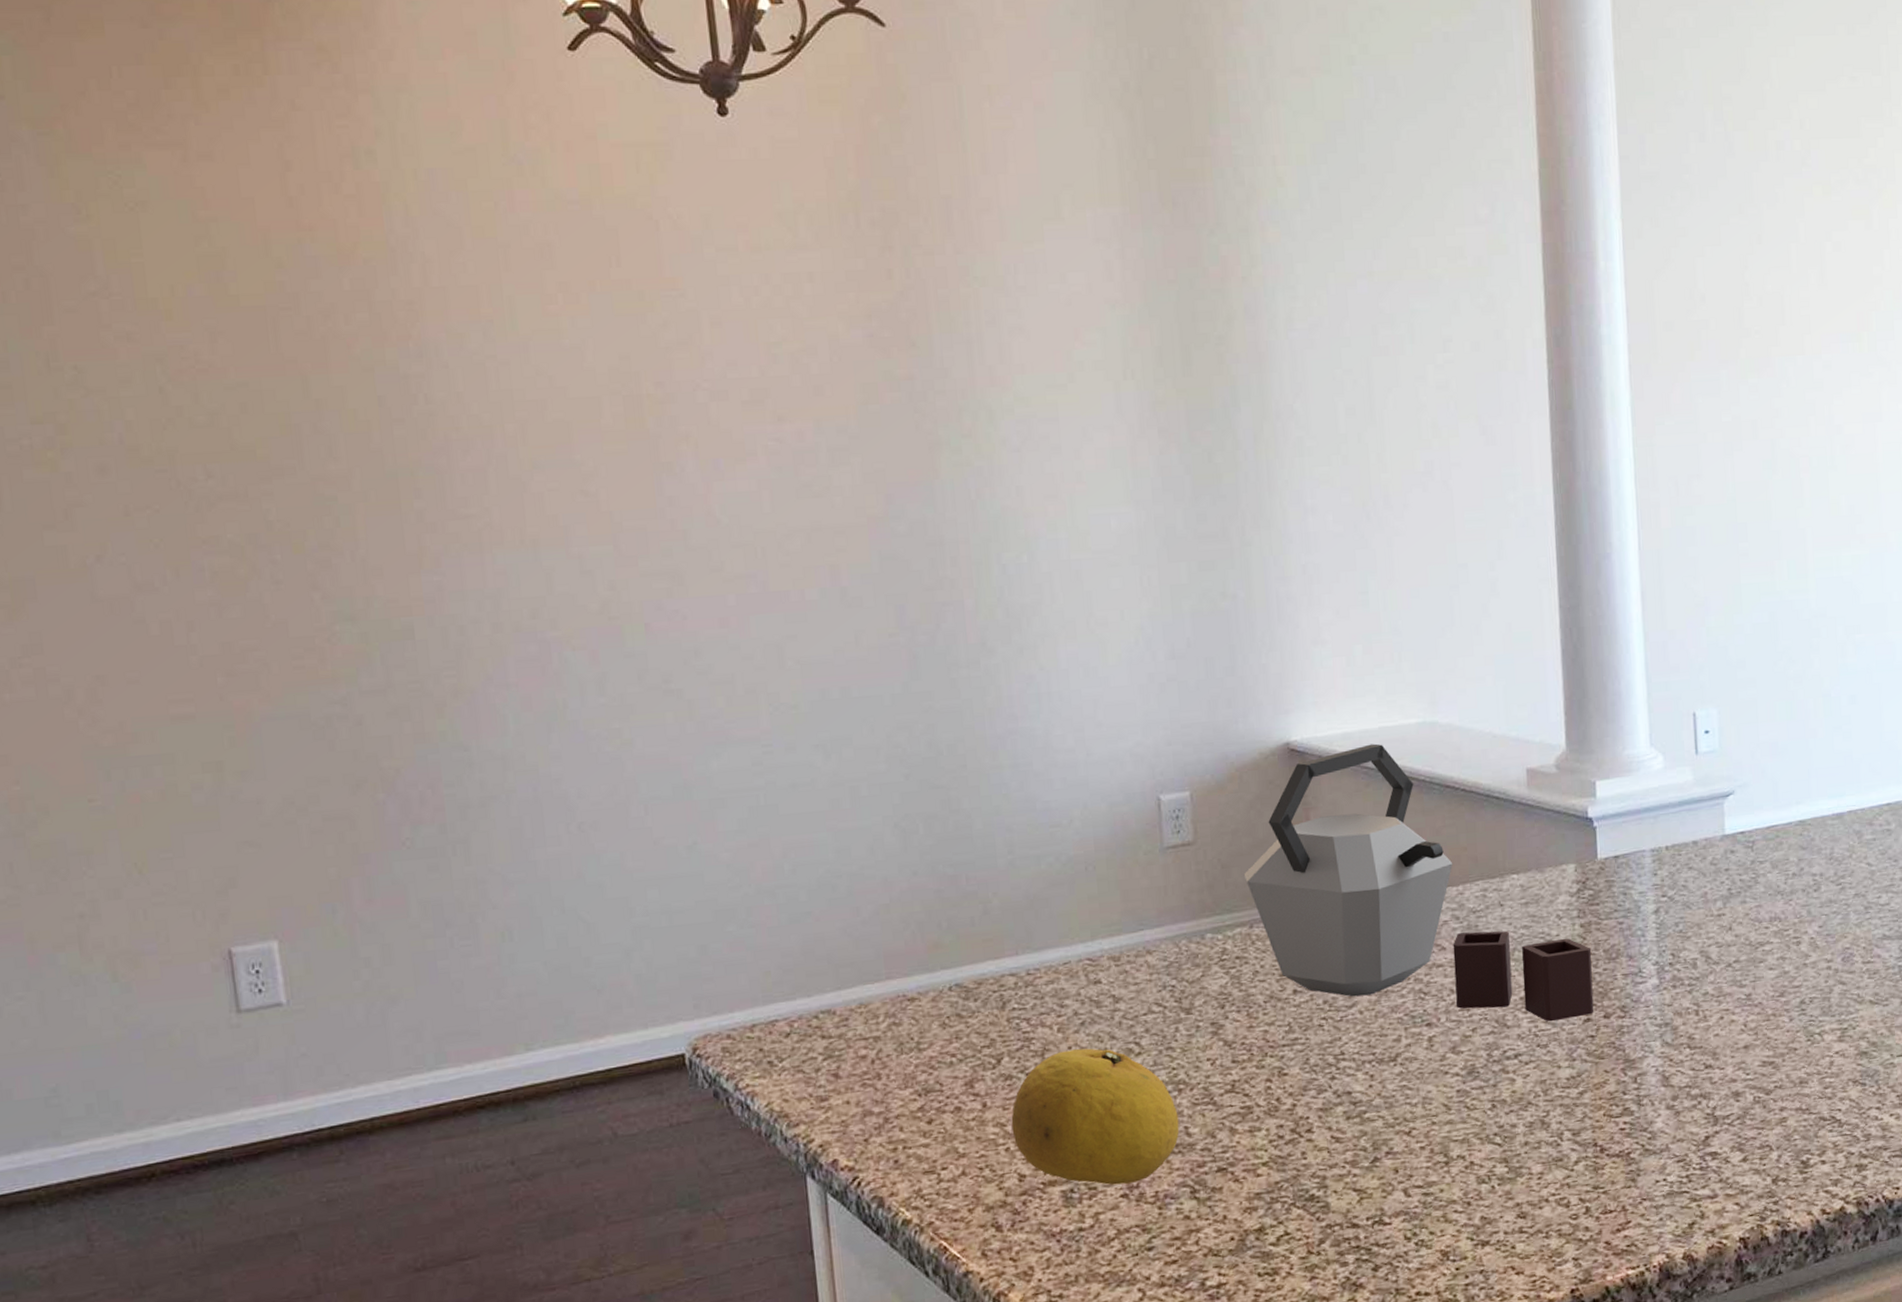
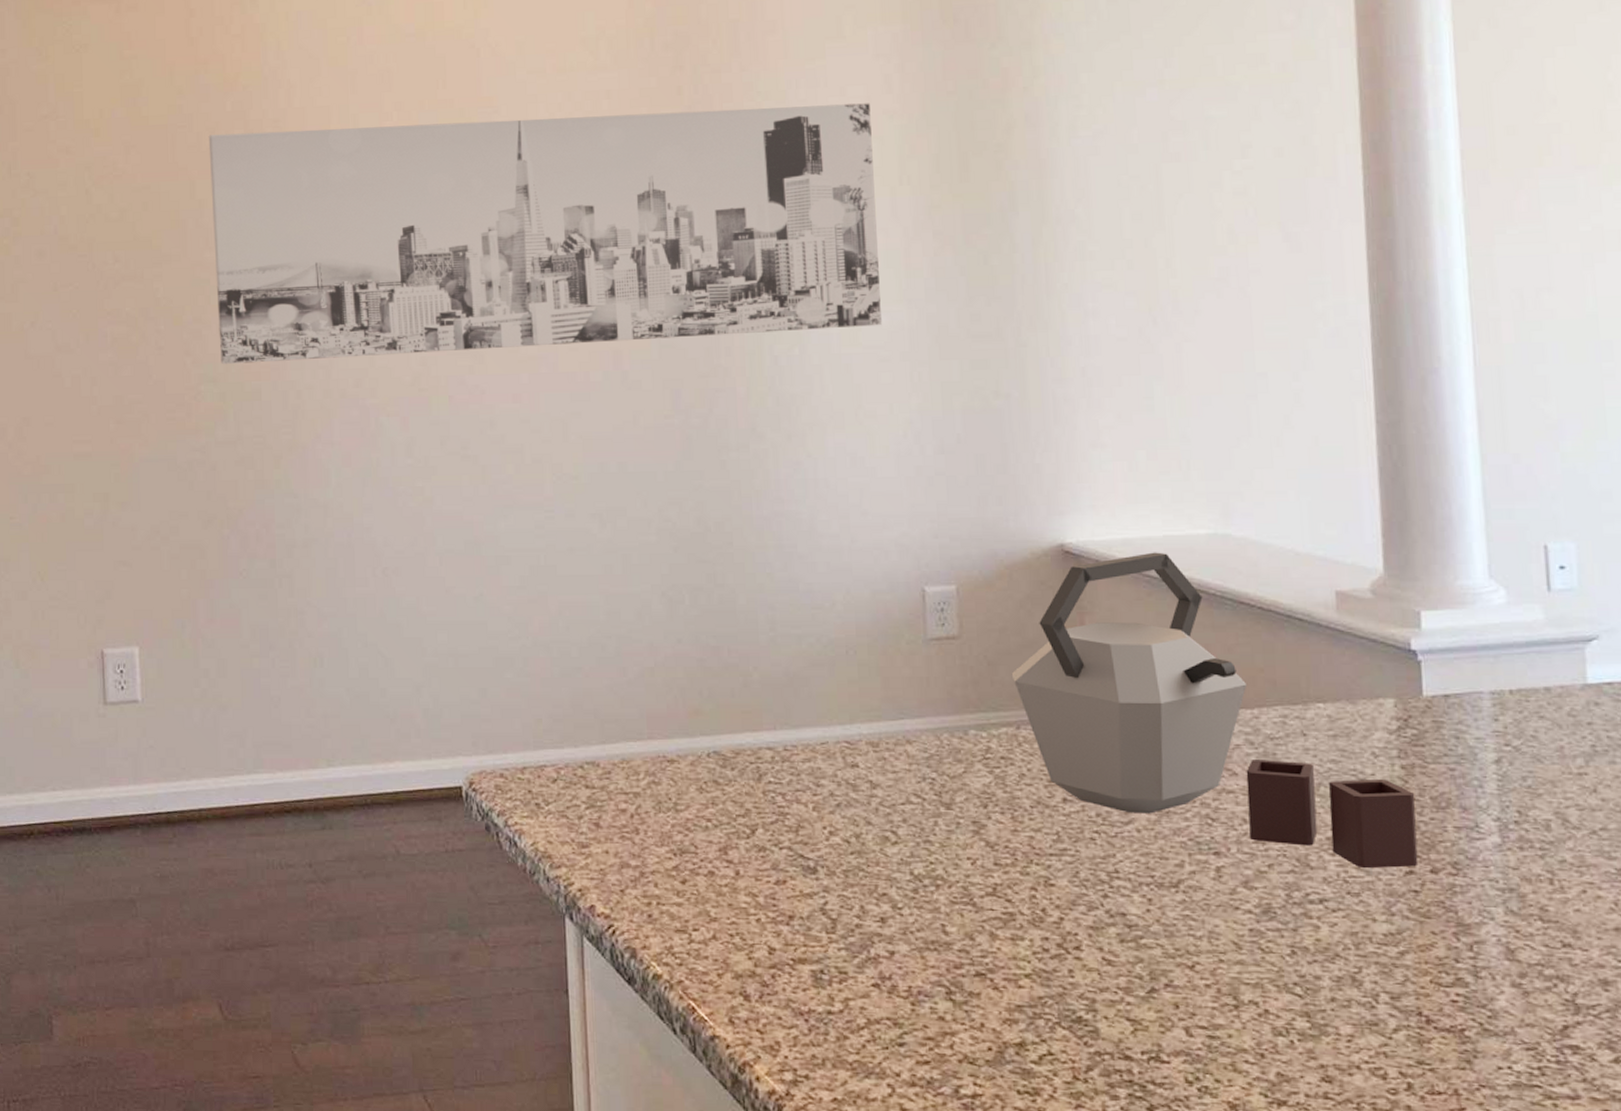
wall art: none [322,291,1110,598] -> present [208,103,882,364]
fruit: present [1011,1048,1180,1185] -> none [763,829,936,974]

